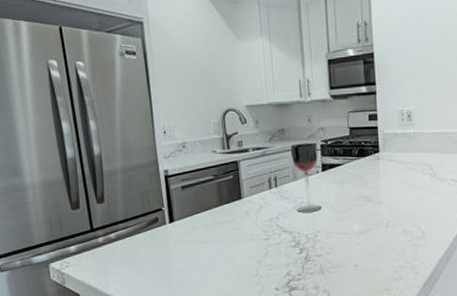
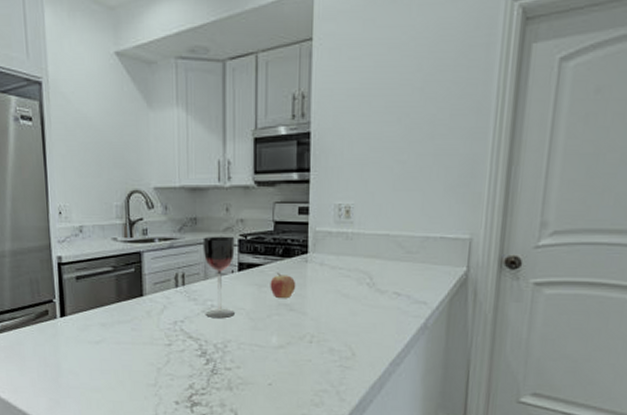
fruit: none [349,169,372,191] -> present [270,272,296,298]

